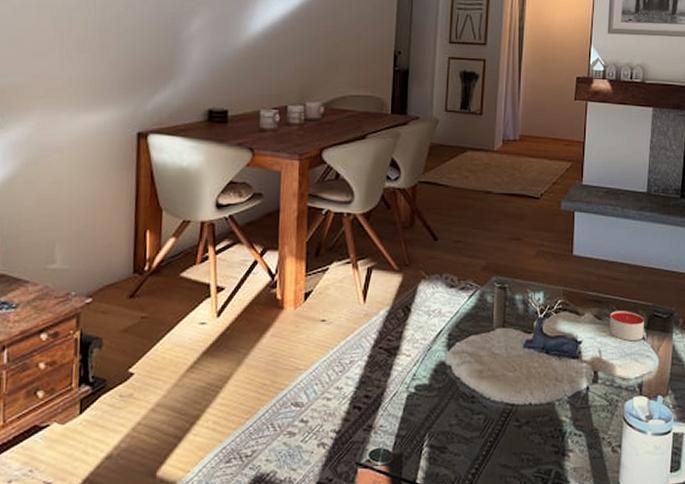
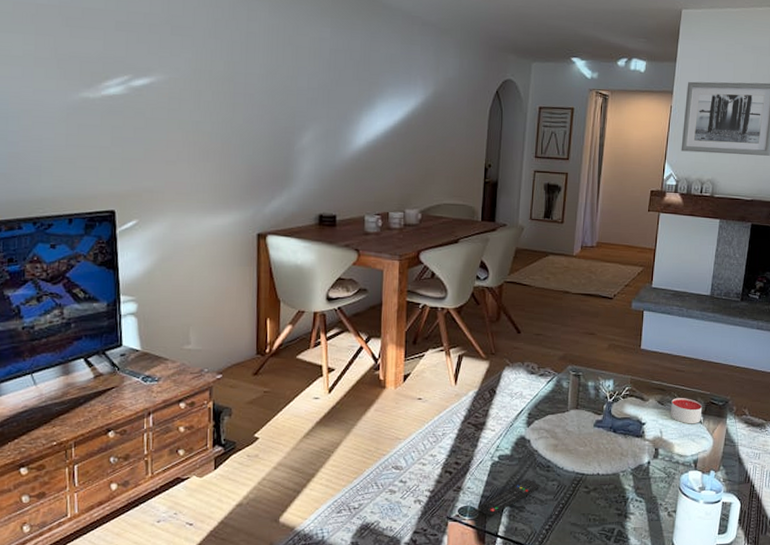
remote control: none [394,413,464,460] -> present [480,479,540,516]

